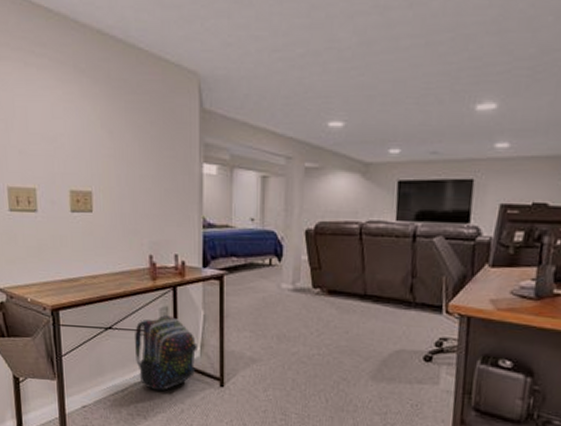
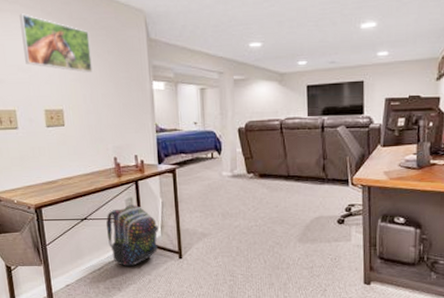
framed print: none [46,70,130,148] -> present [19,13,93,73]

